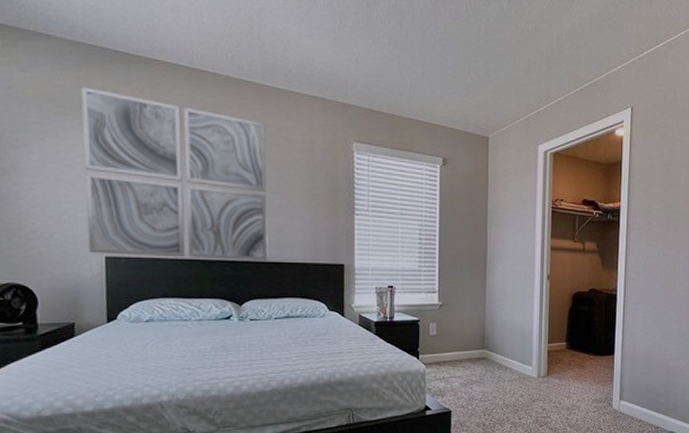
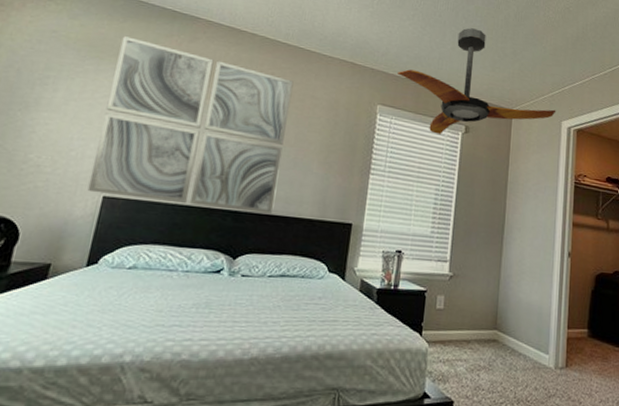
ceiling fan: none [370,48,532,170] -> present [398,28,556,136]

